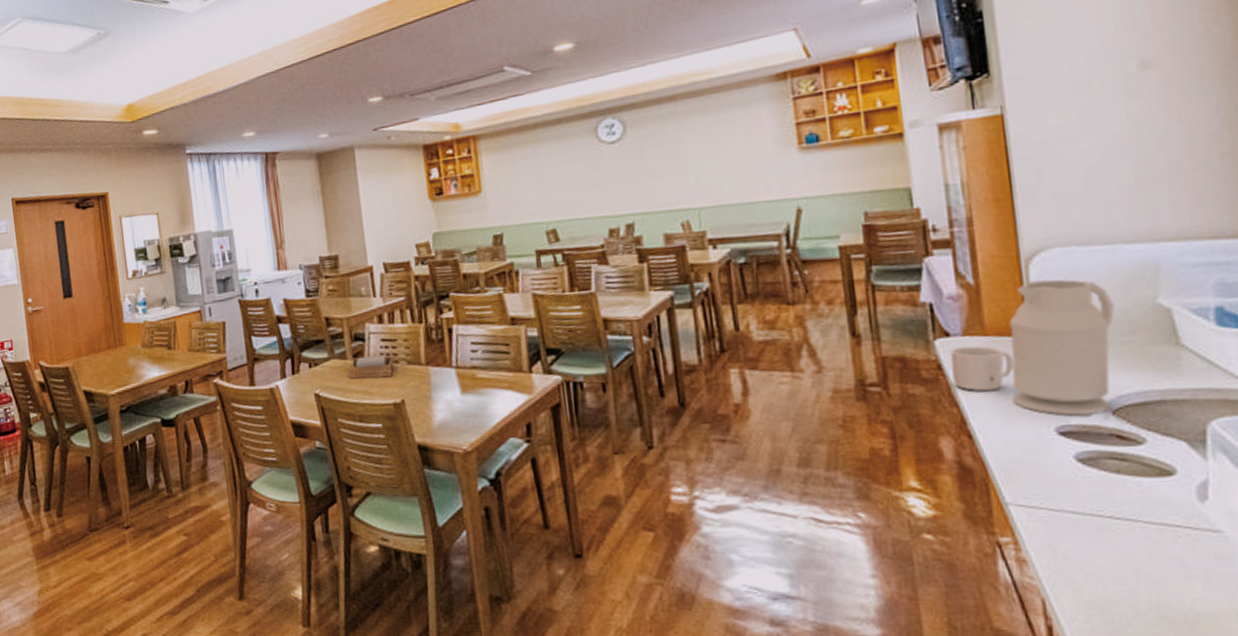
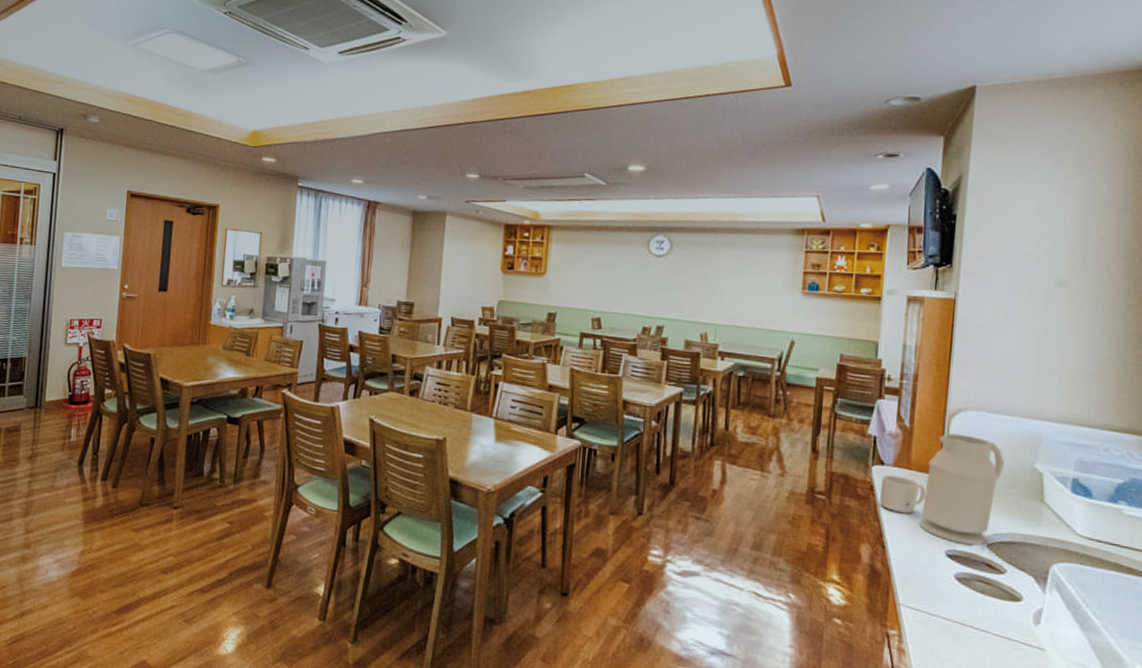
napkin holder: present [349,355,395,380] -> none [403,394,444,416]

